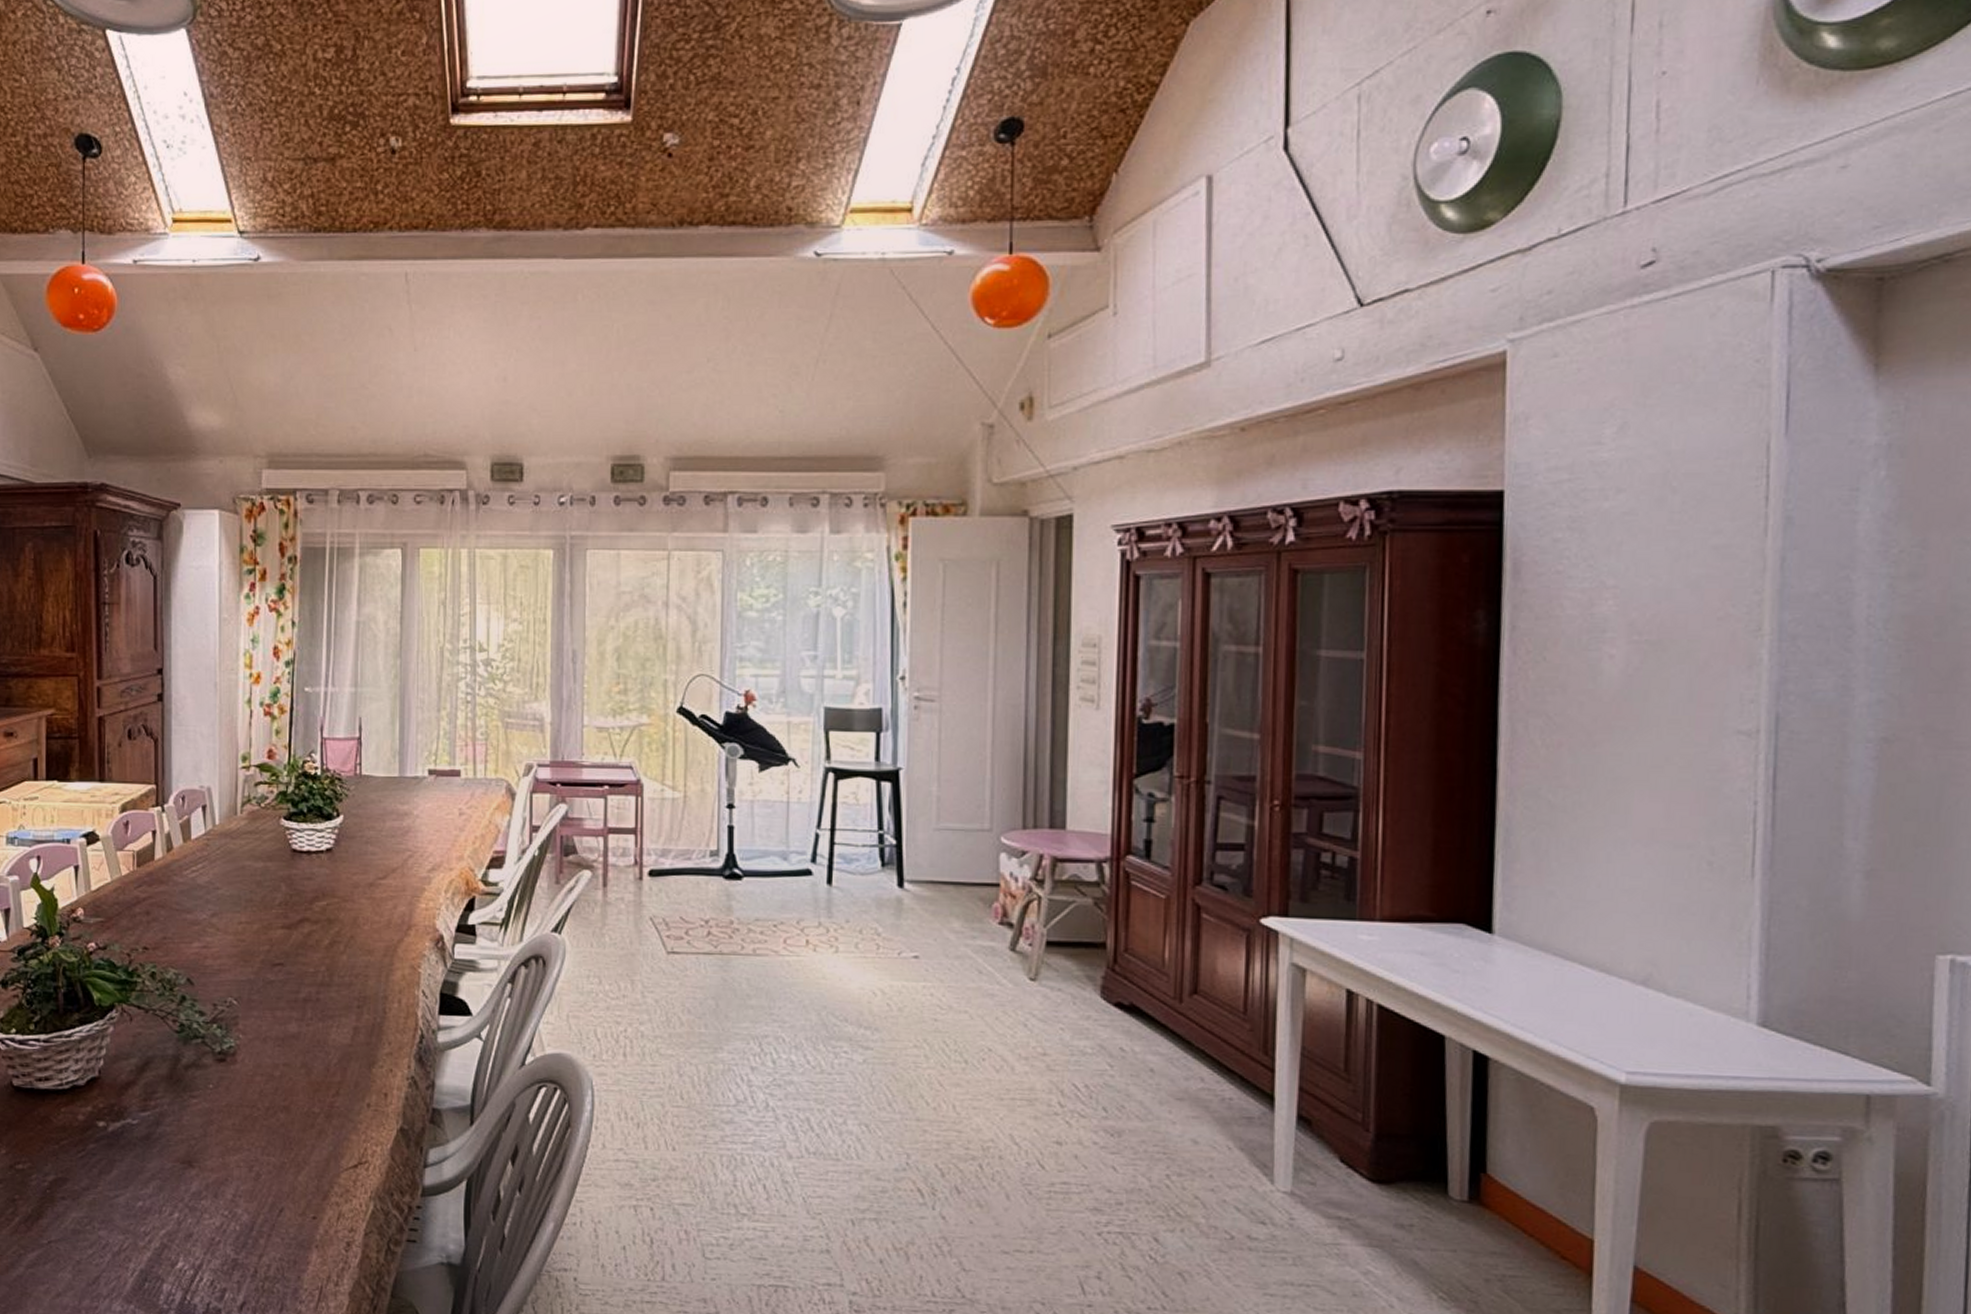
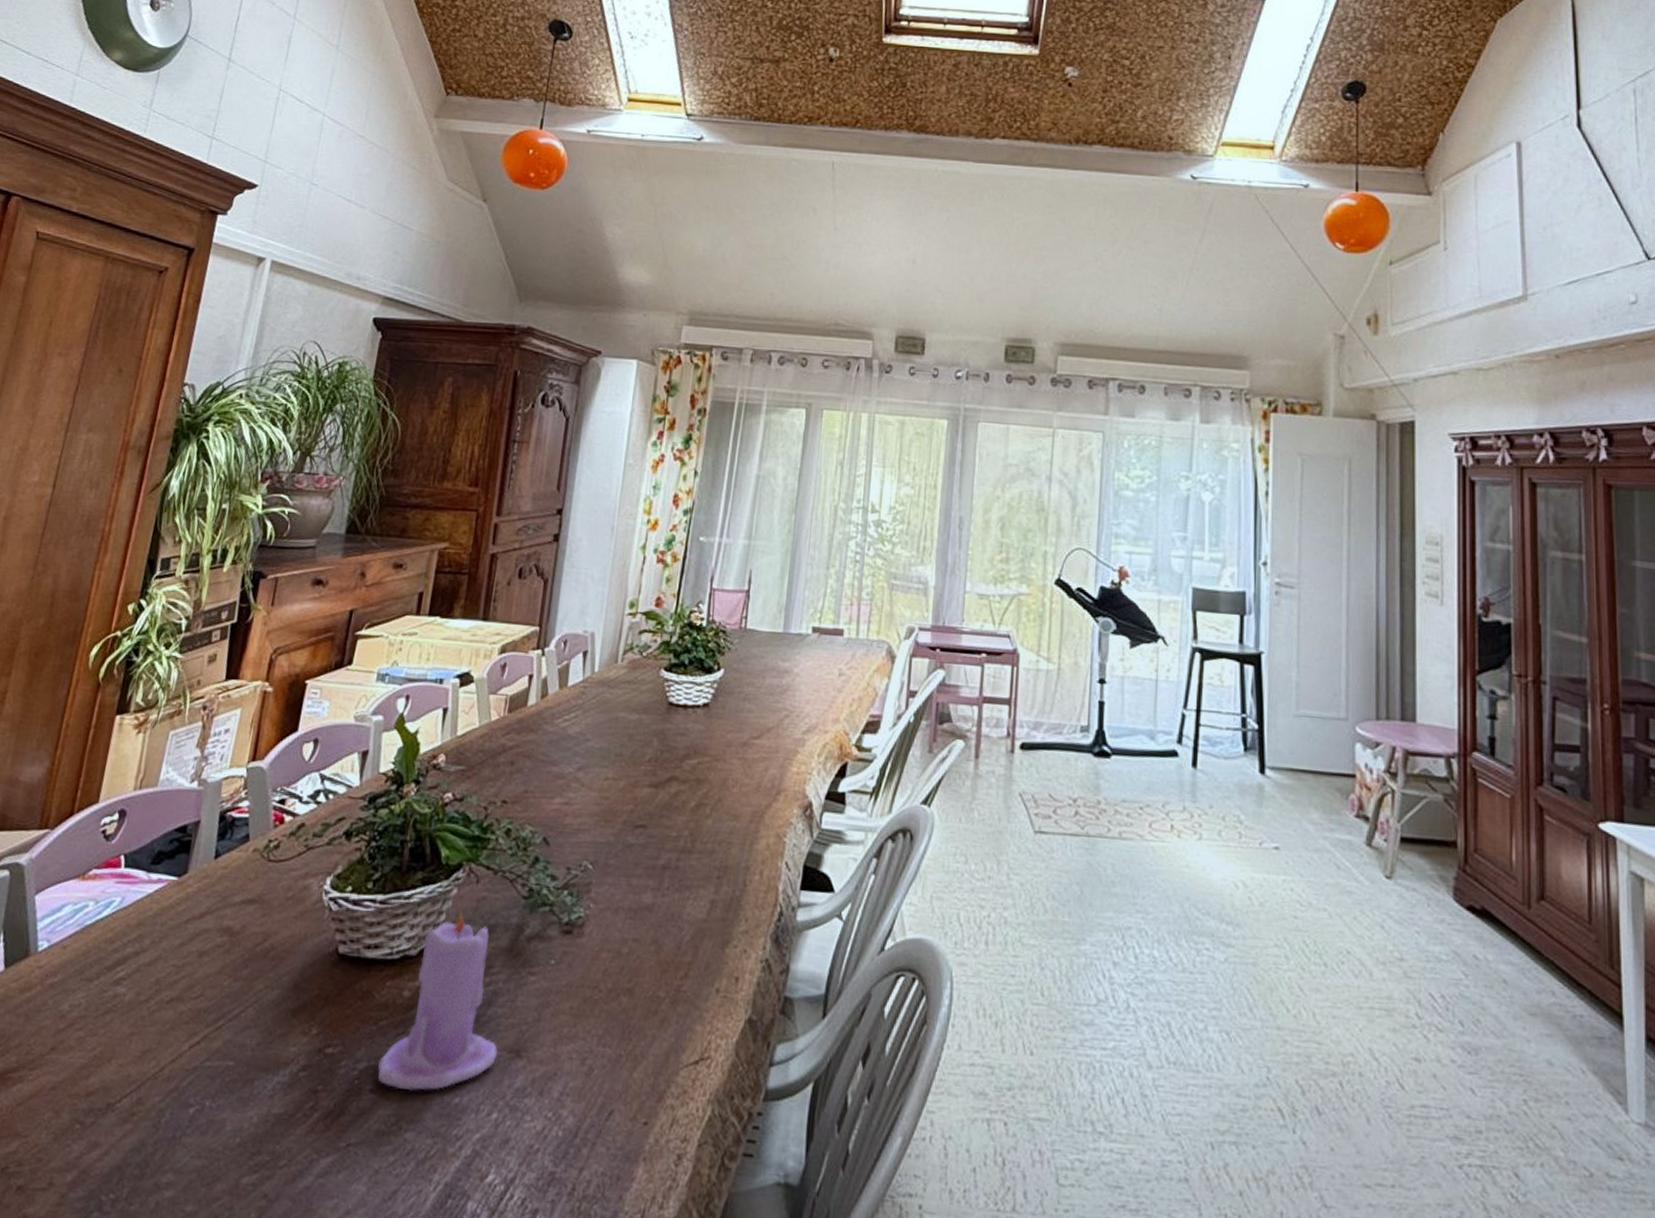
candle: none [65,1041,172,1198] -> present [378,906,498,1091]

